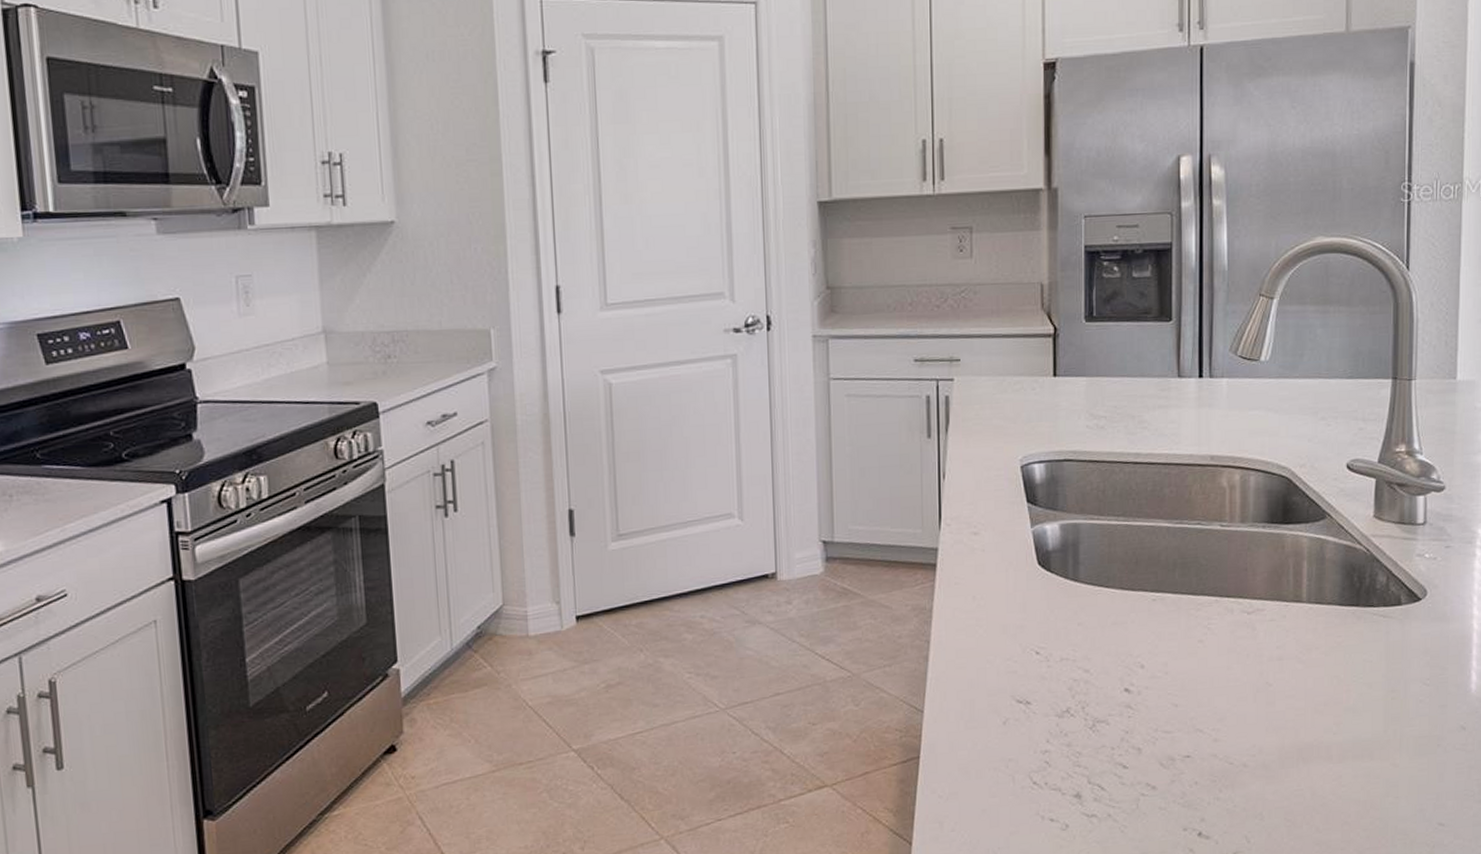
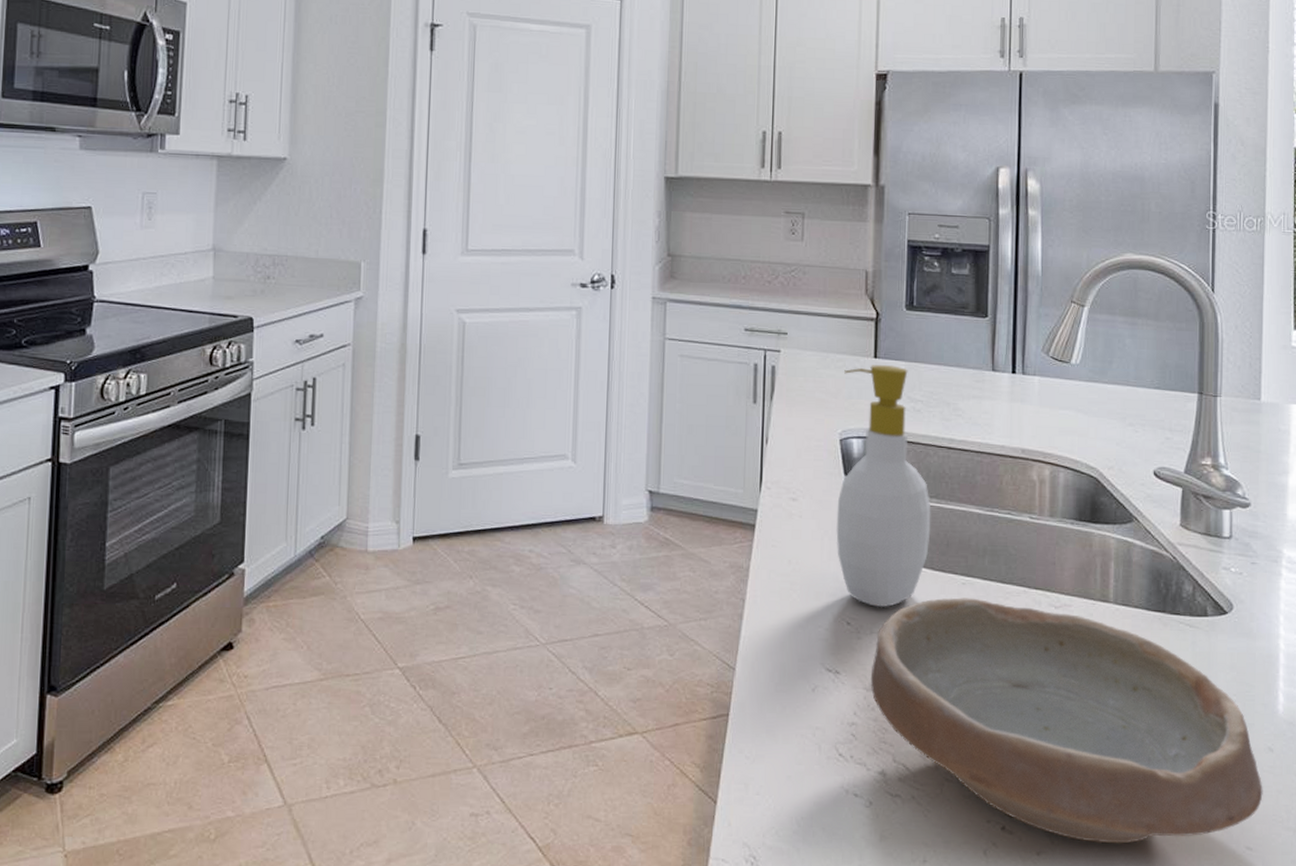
soap bottle: none [1021,382,1119,634] -> present [836,365,931,608]
bowl: none [1062,613,1455,837] -> present [870,597,1263,844]

